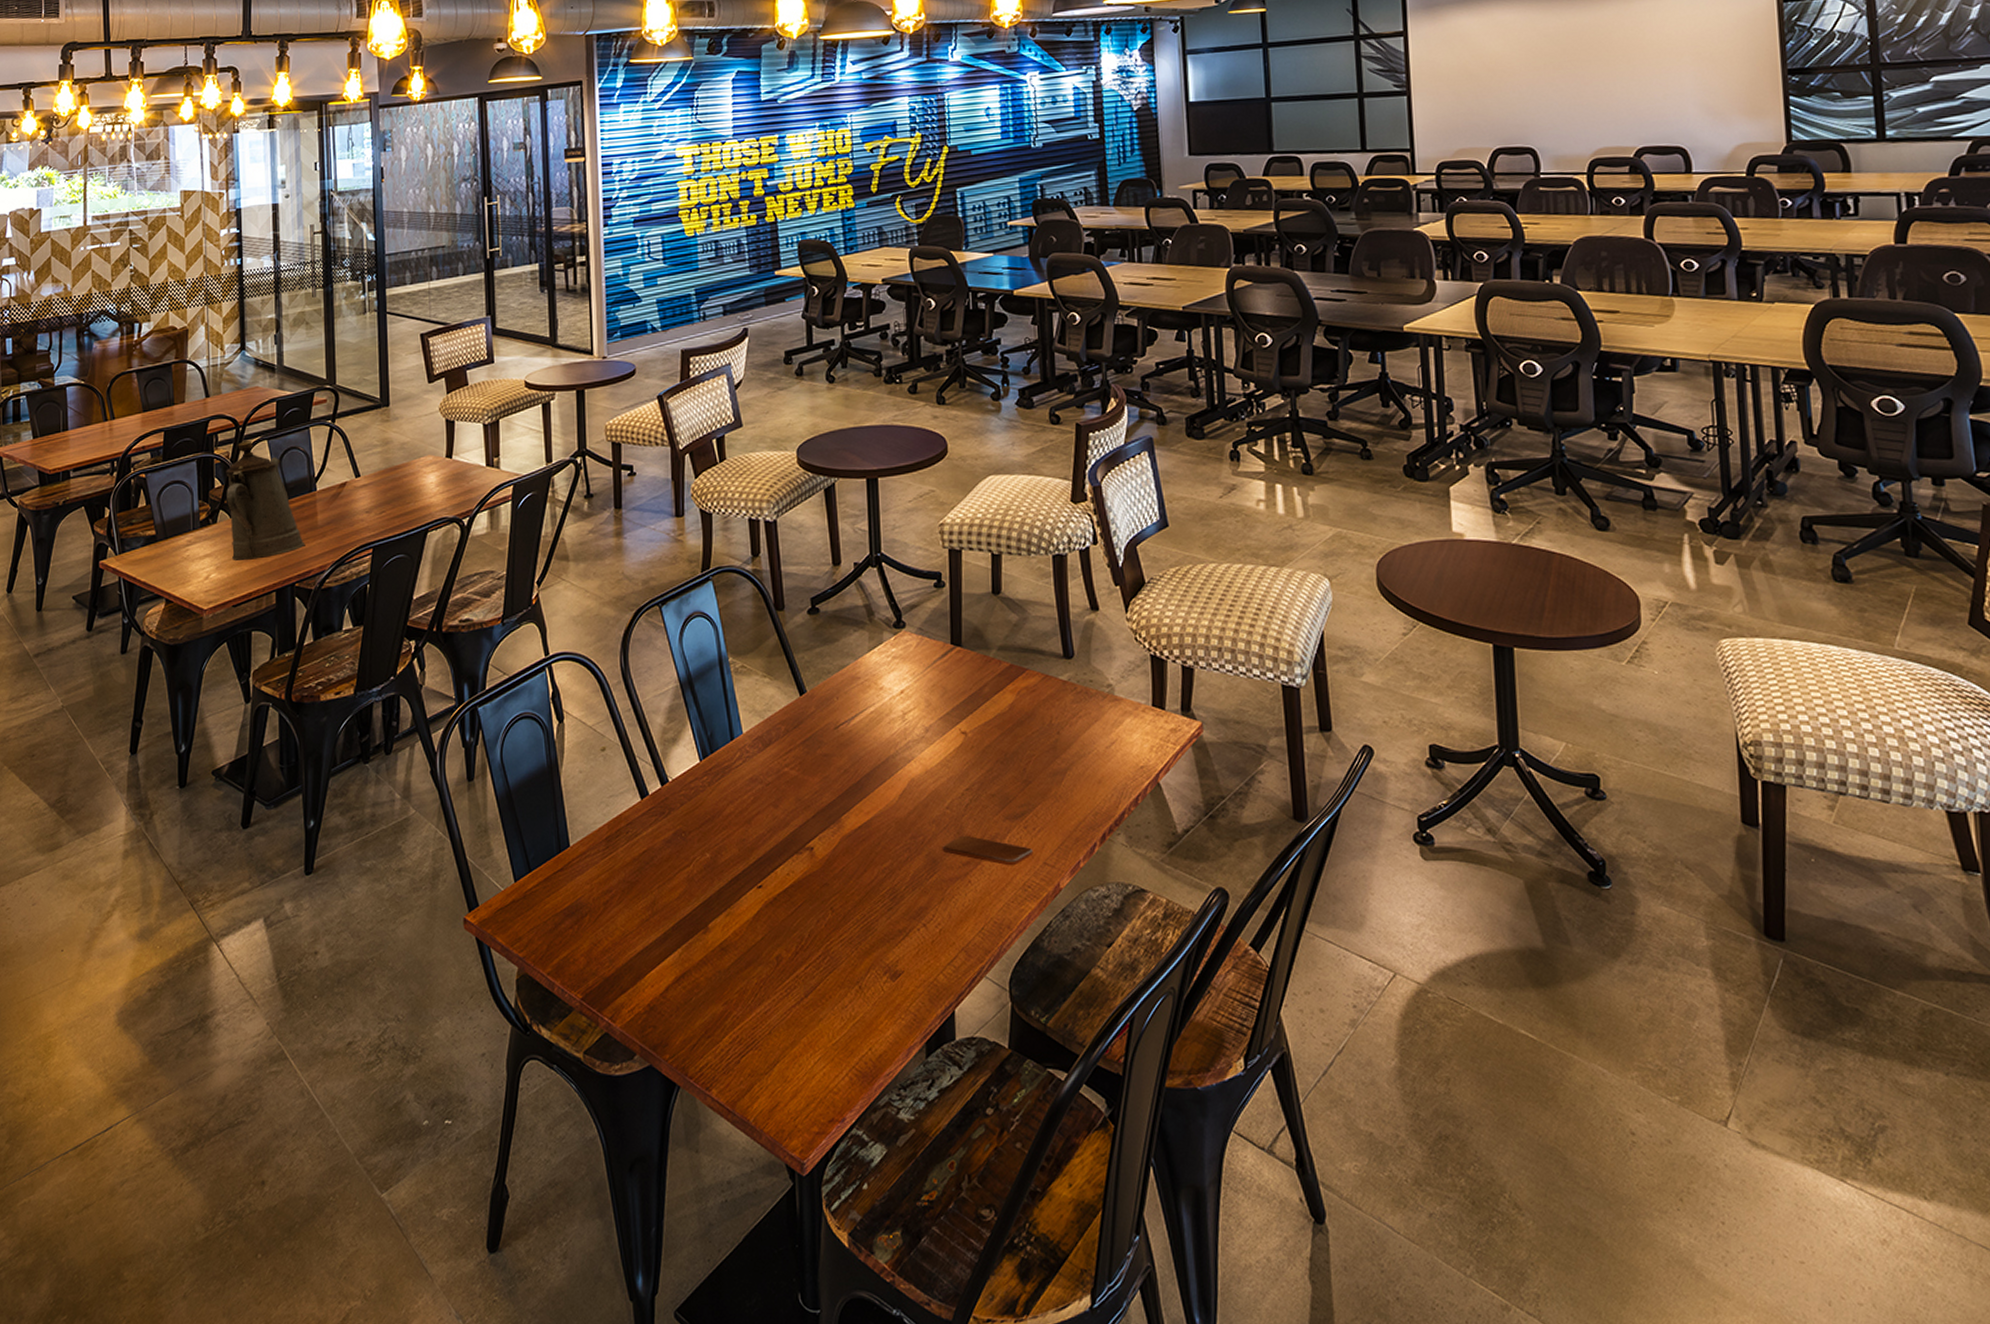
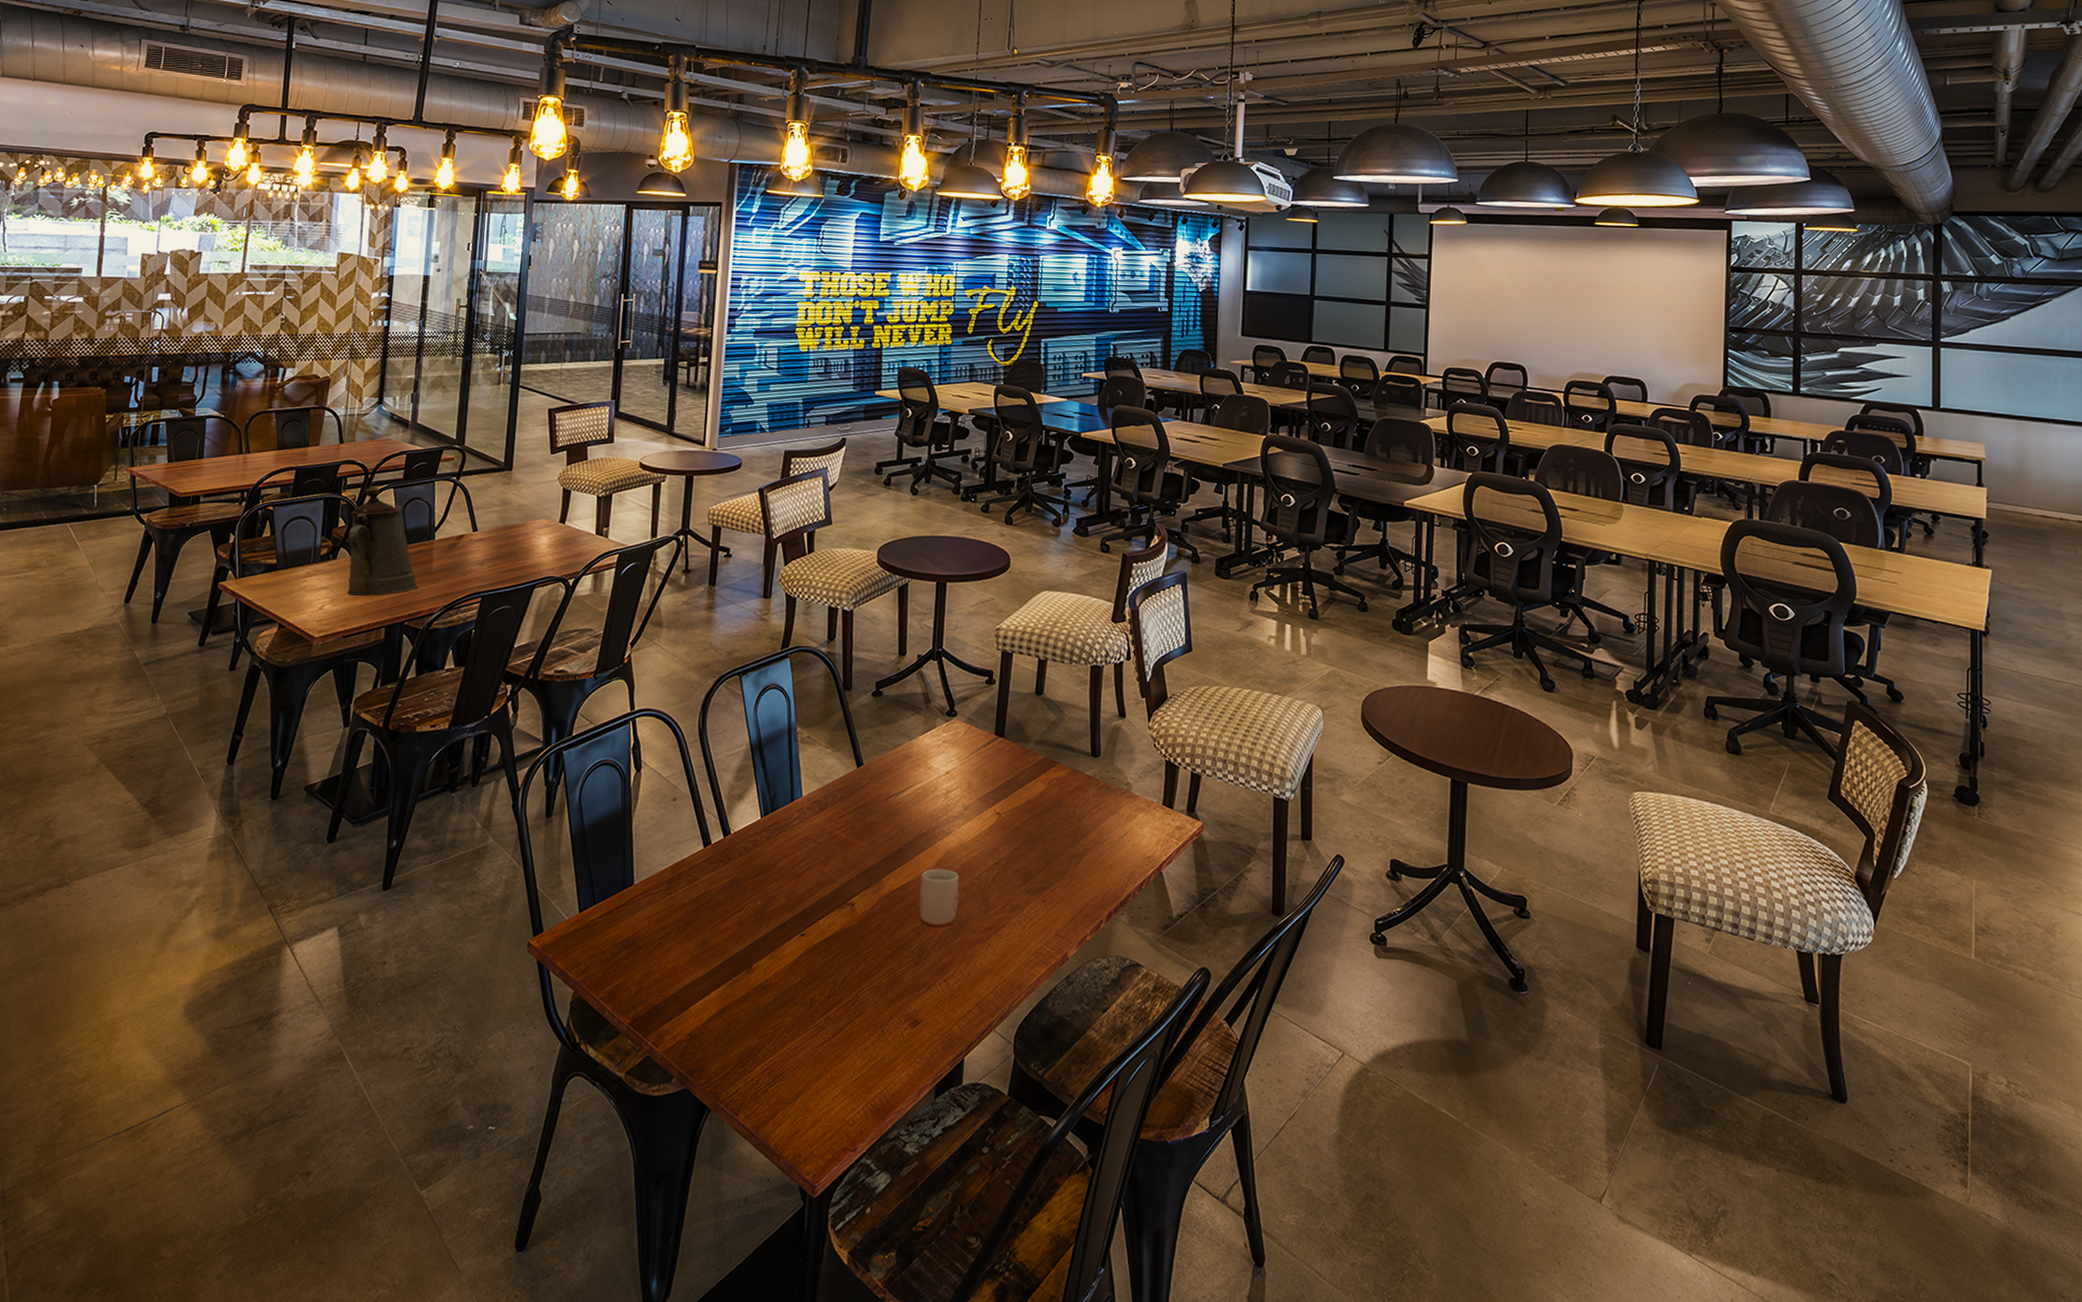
mug: none [884,800,930,868] -> present [919,868,960,929]
smartphone: present [942,835,1034,866] -> none [968,903,1048,935]

